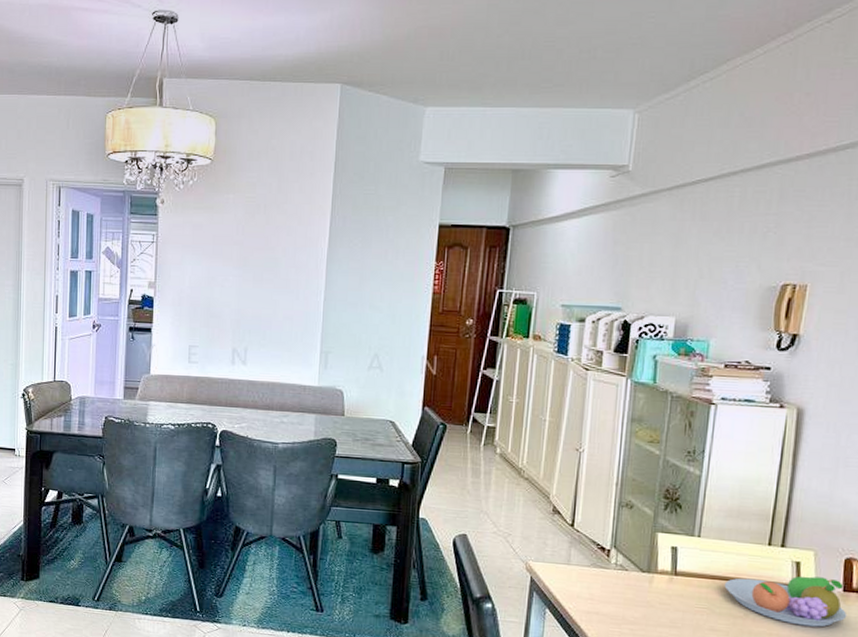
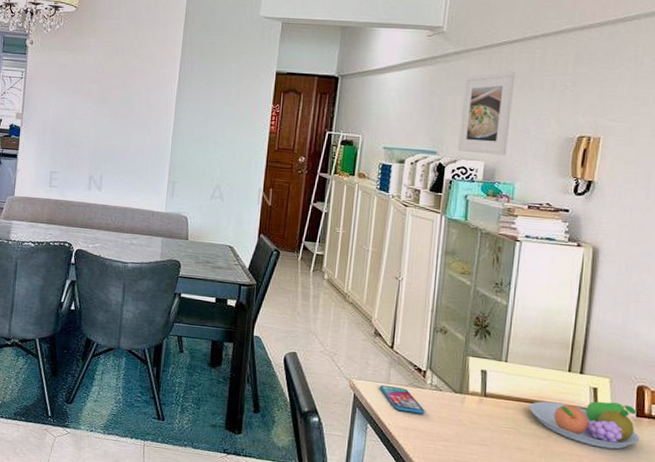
smartphone: none [558,566,609,596] -> present [379,384,425,414]
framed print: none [646,214,711,309] -> present [458,72,516,155]

